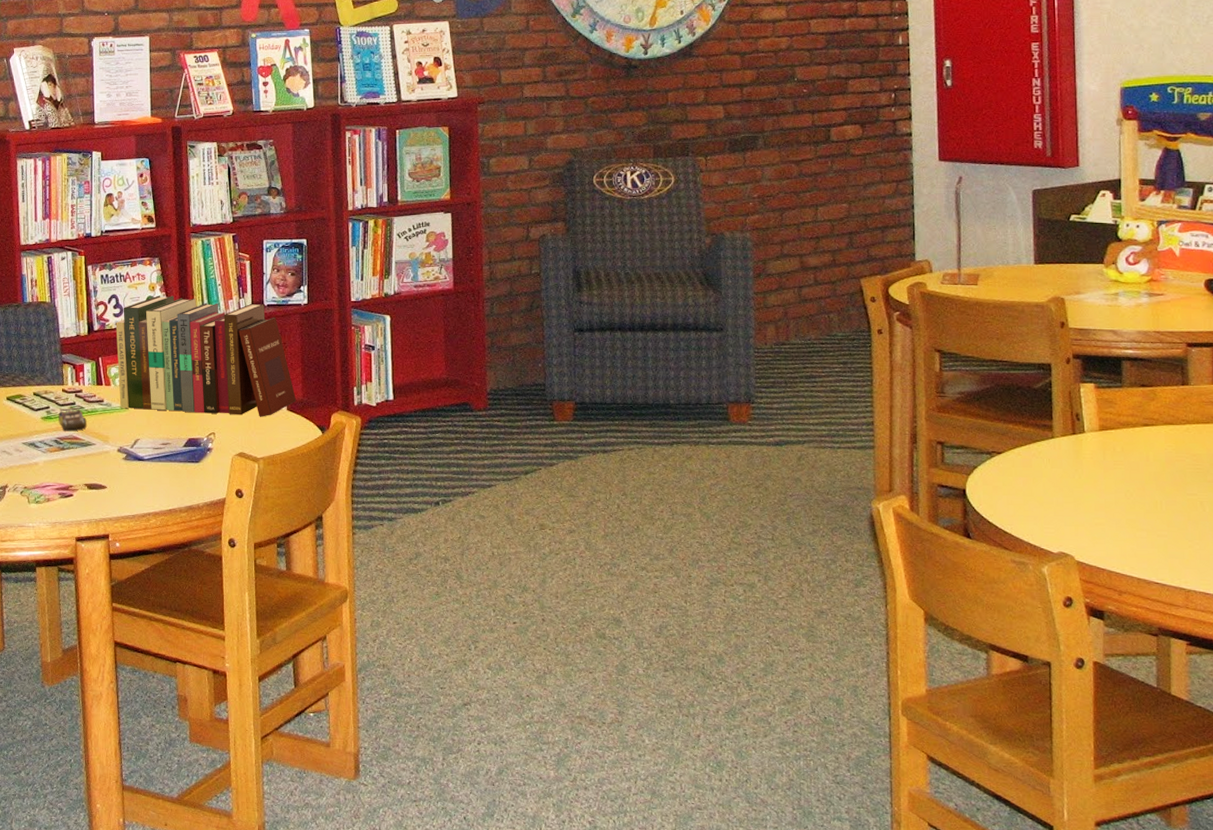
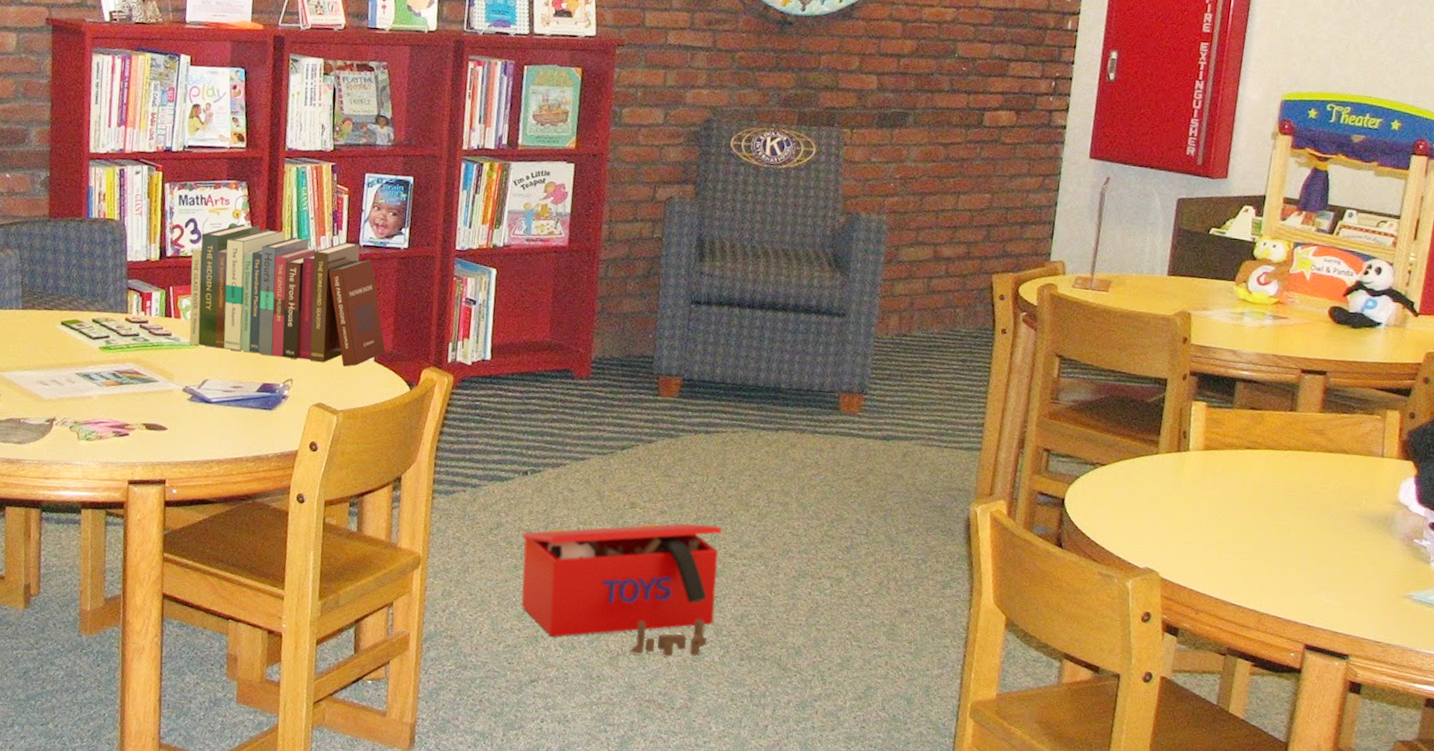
toy car: present [58,407,87,431] -> none [118,339,151,365]
toy: none [440,540,643,672] -> present [521,522,722,657]

